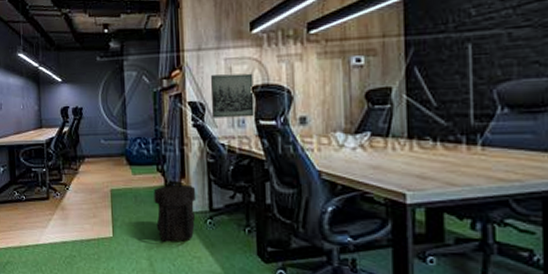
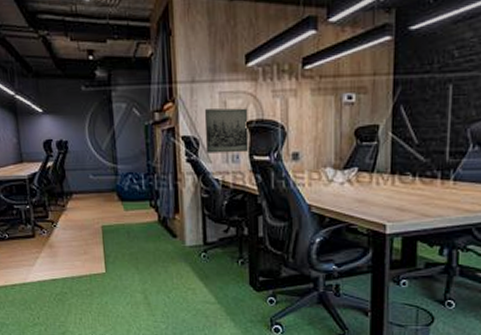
backpack: present [153,181,196,242] -> none [147,217,191,276]

